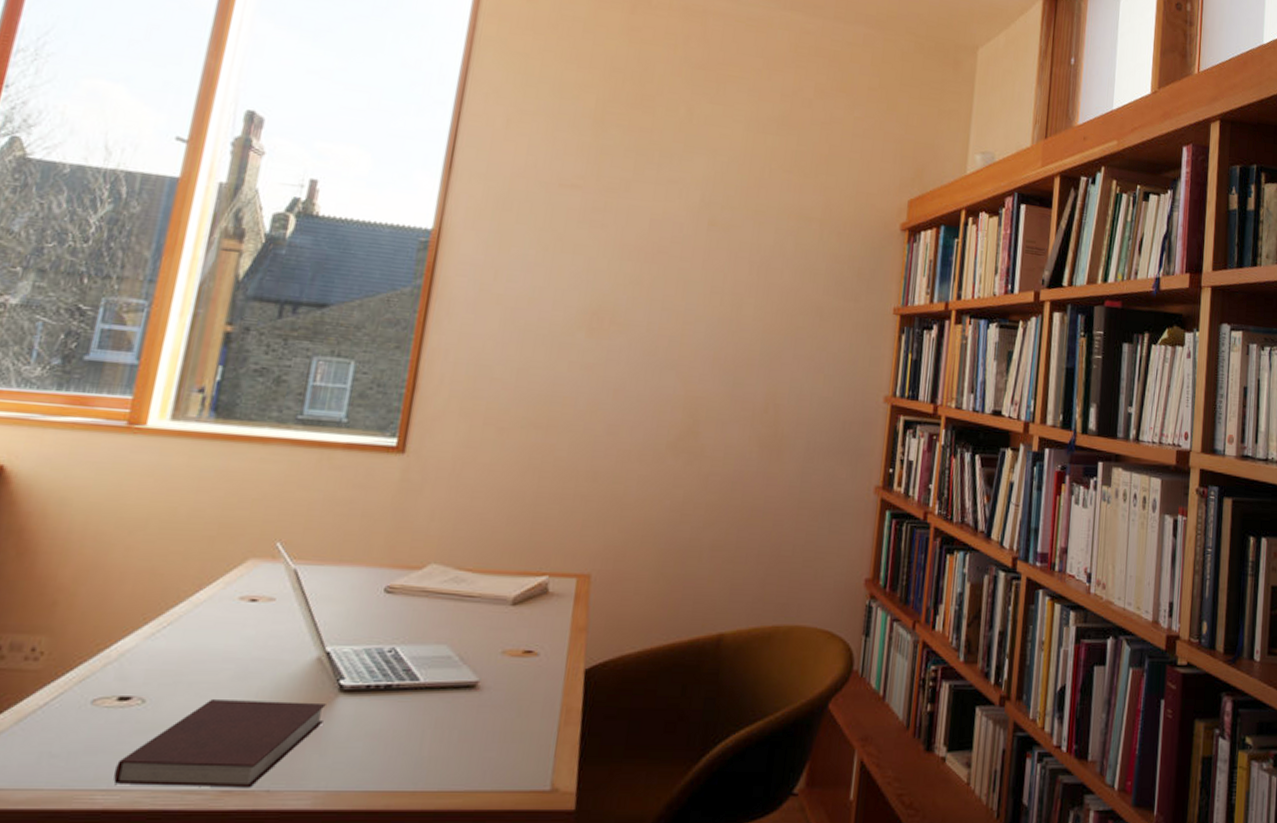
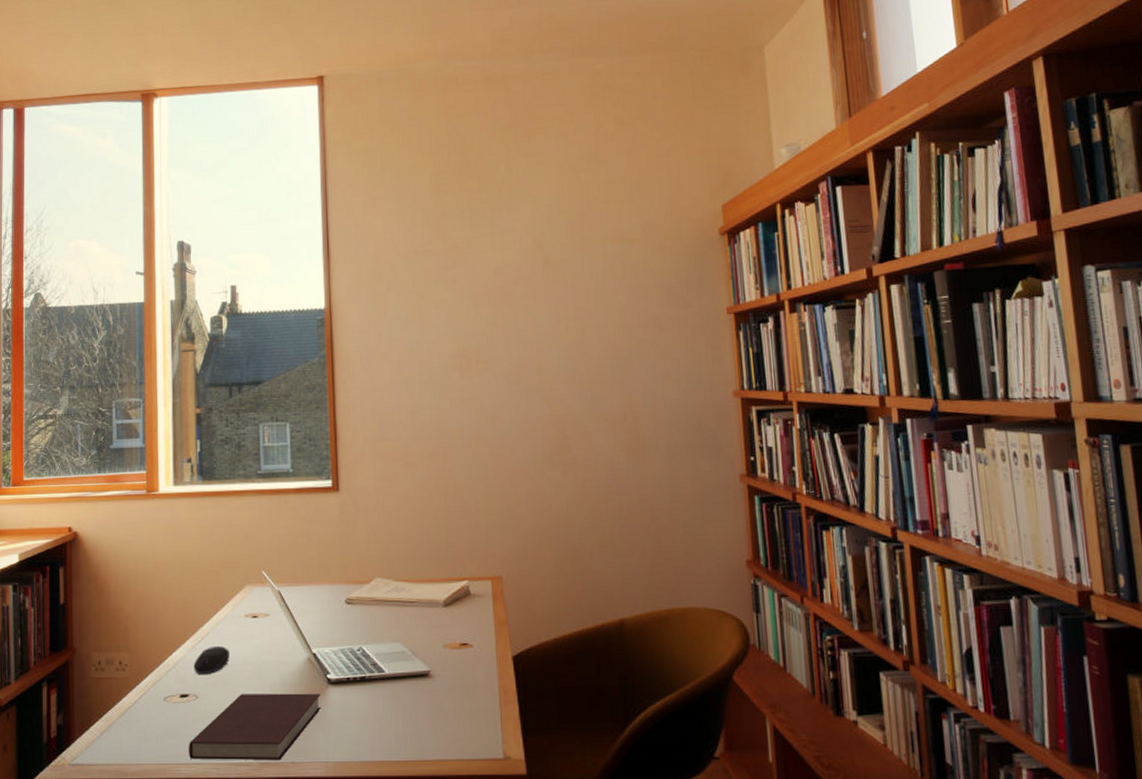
computer mouse: none [147,634,207,672] -> present [193,645,230,675]

